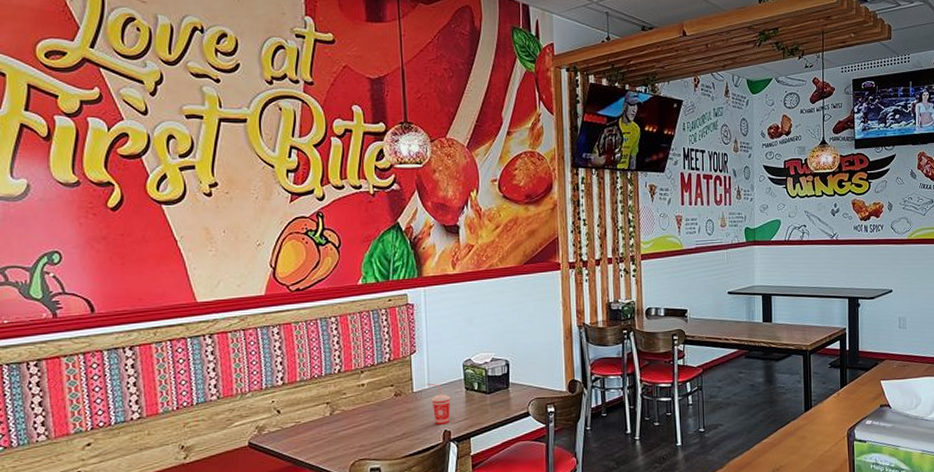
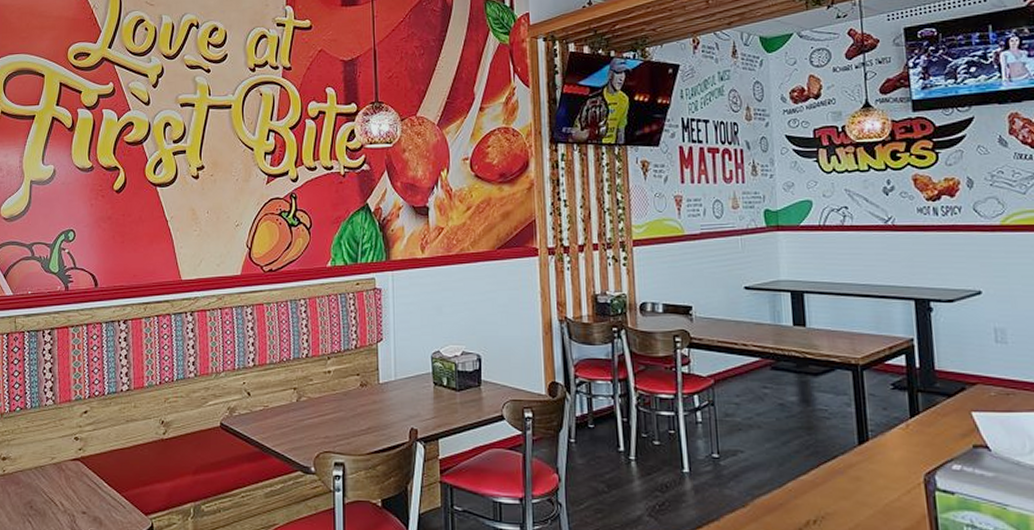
beverage cup: present [427,383,451,425] -> none [393,375,418,421]

